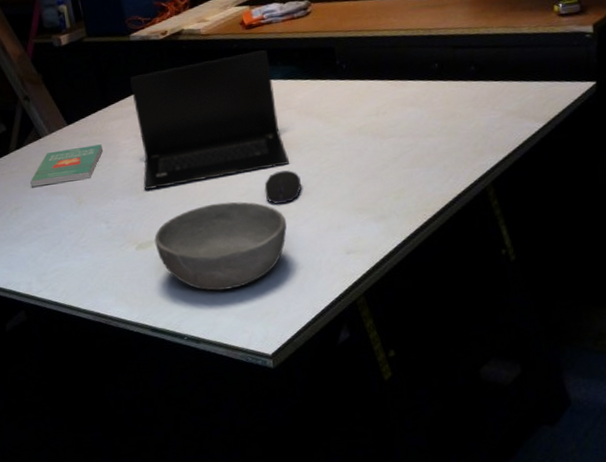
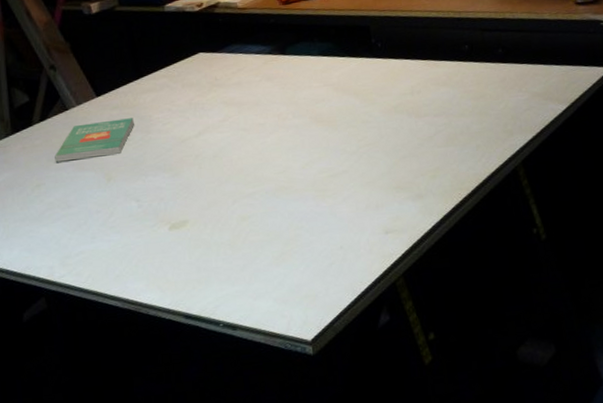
laptop: present [129,49,290,190] -> none [163,25,328,166]
bowl: present [154,202,287,291] -> none [188,179,326,274]
computer mouse: present [264,170,302,204] -> none [302,148,340,182]

